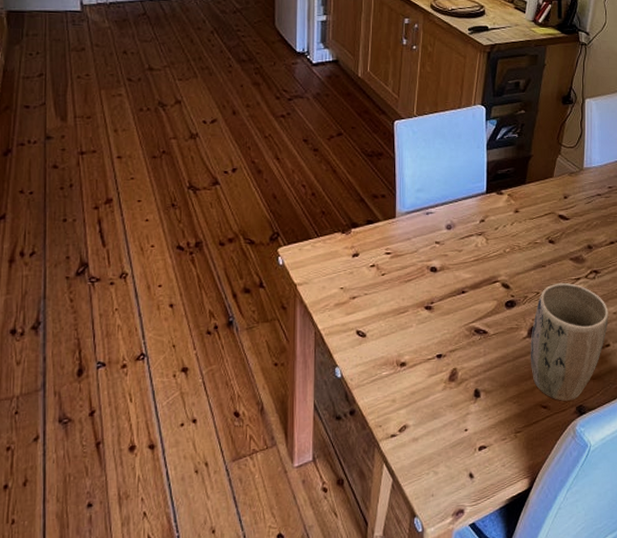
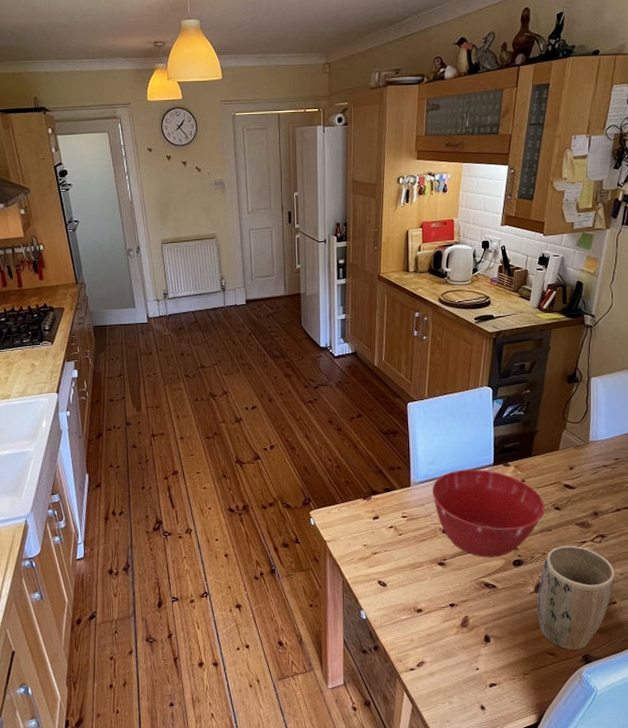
mixing bowl: none [419,197,540,299] -> present [432,469,546,558]

